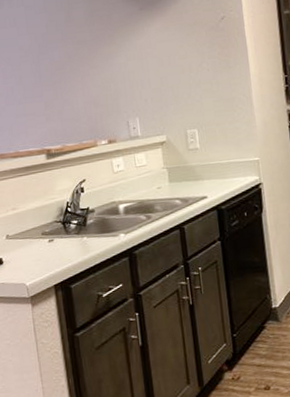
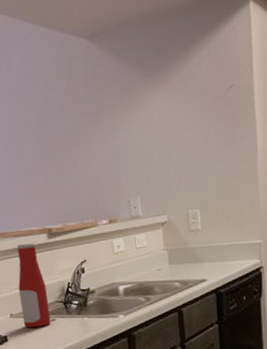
bottle: none [14,163,49,249] -> present [16,243,51,328]

